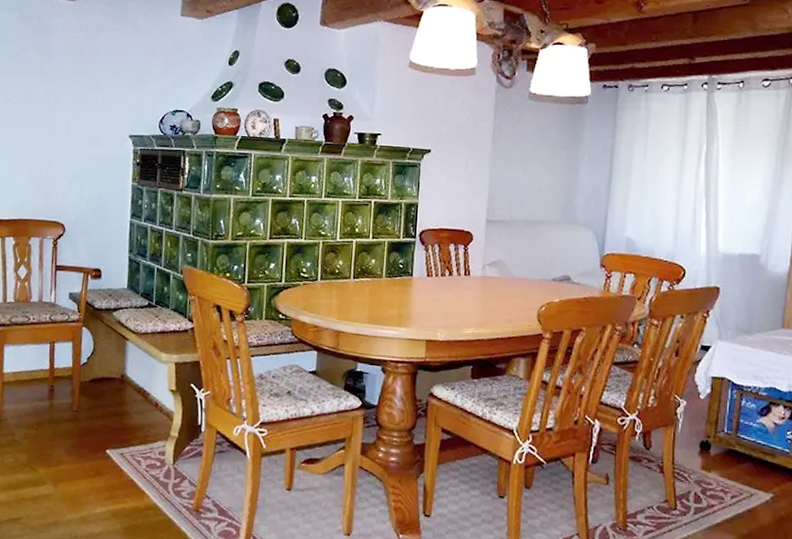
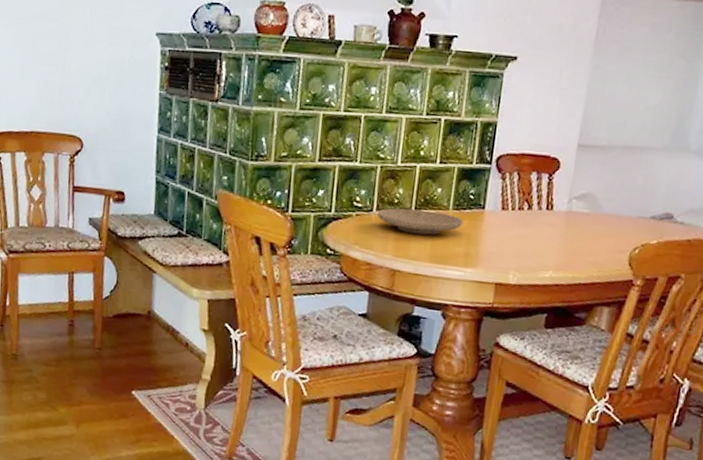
plate: none [322,277,395,300] -> present [378,208,463,235]

